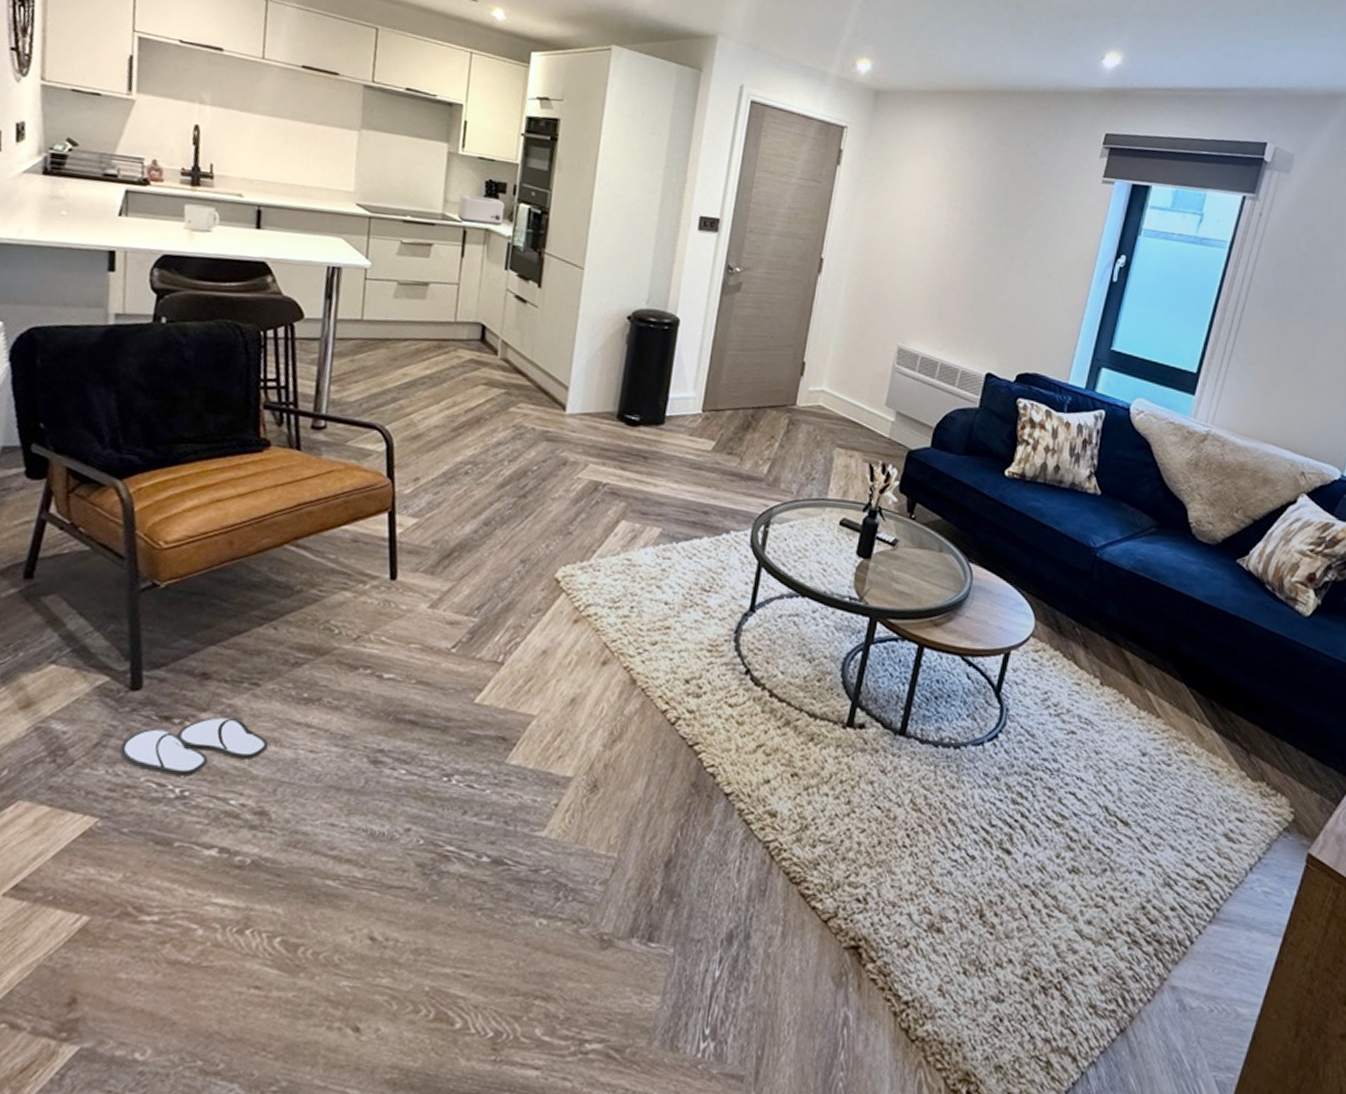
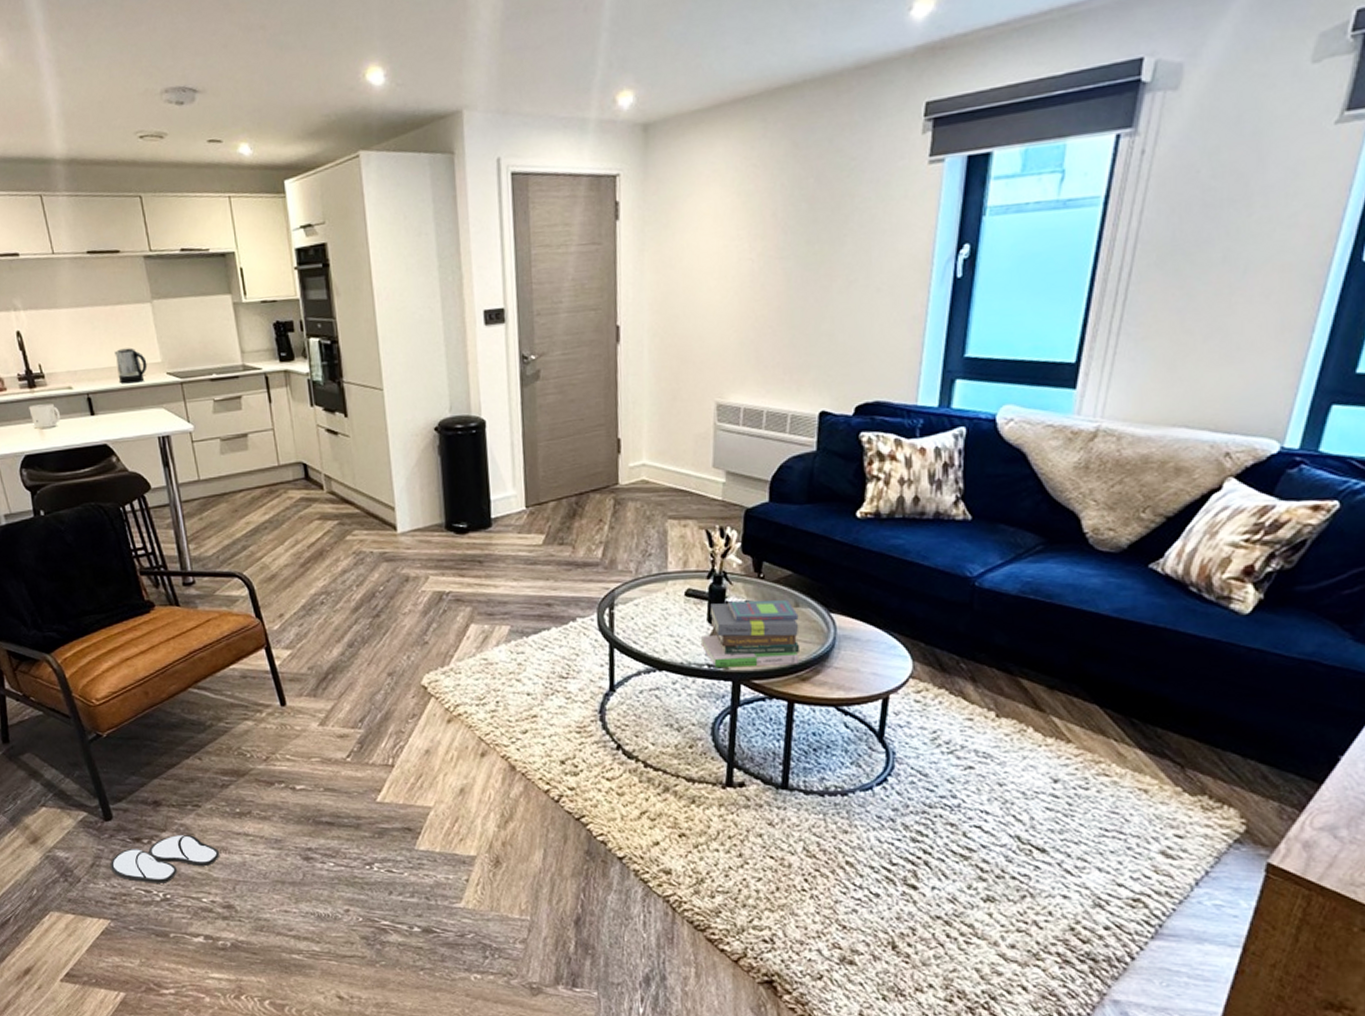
kettle: none [299,168,338,207] -> present [114,347,148,384]
toaster: present [457,193,505,226] -> none [253,339,298,368]
books: none [846,537,941,608] -> present [700,599,800,669]

